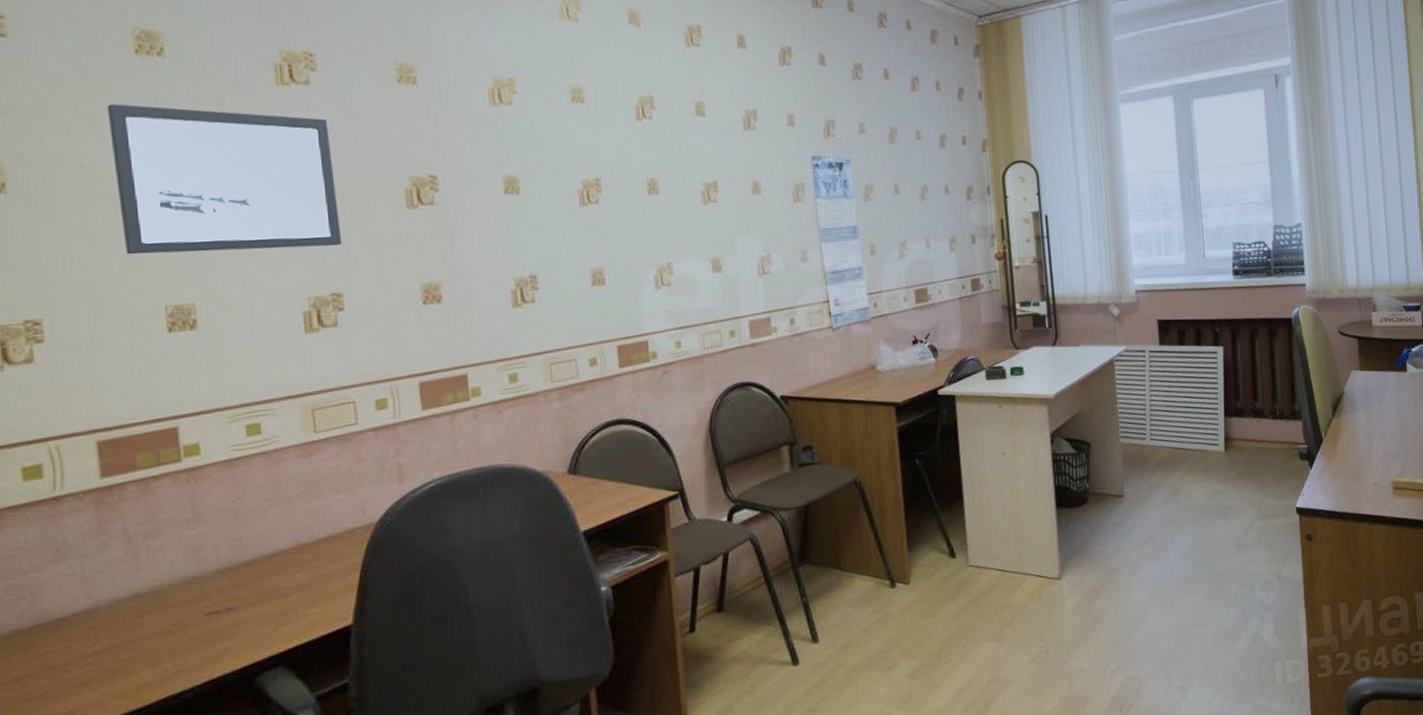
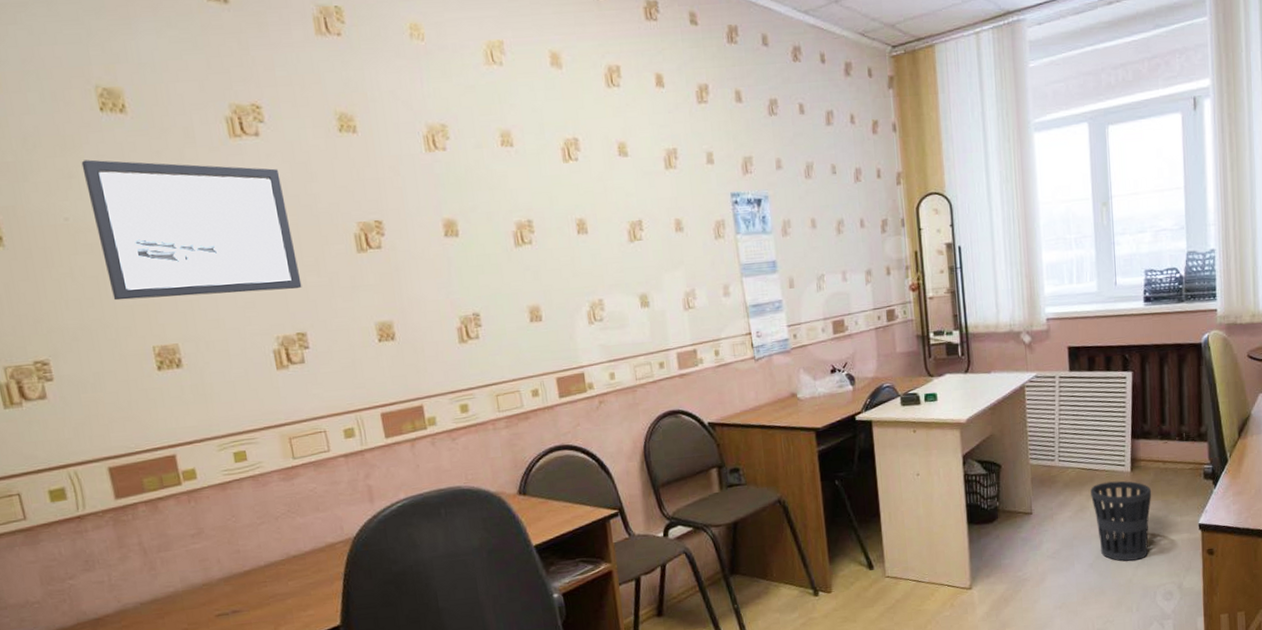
wastebasket: none [1184,461,1247,548] -> present [1090,481,1152,561]

